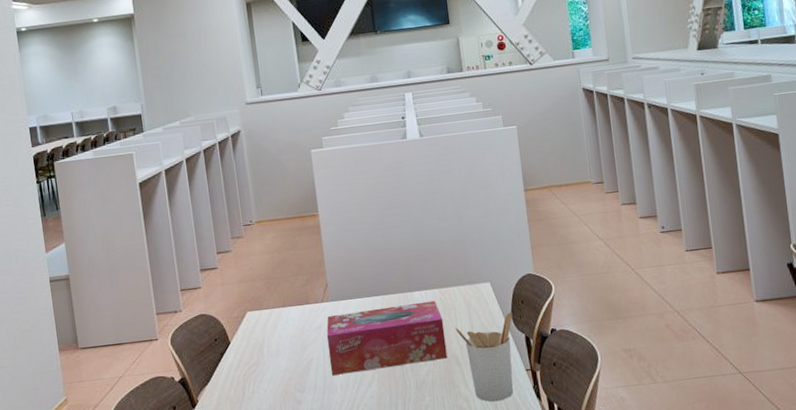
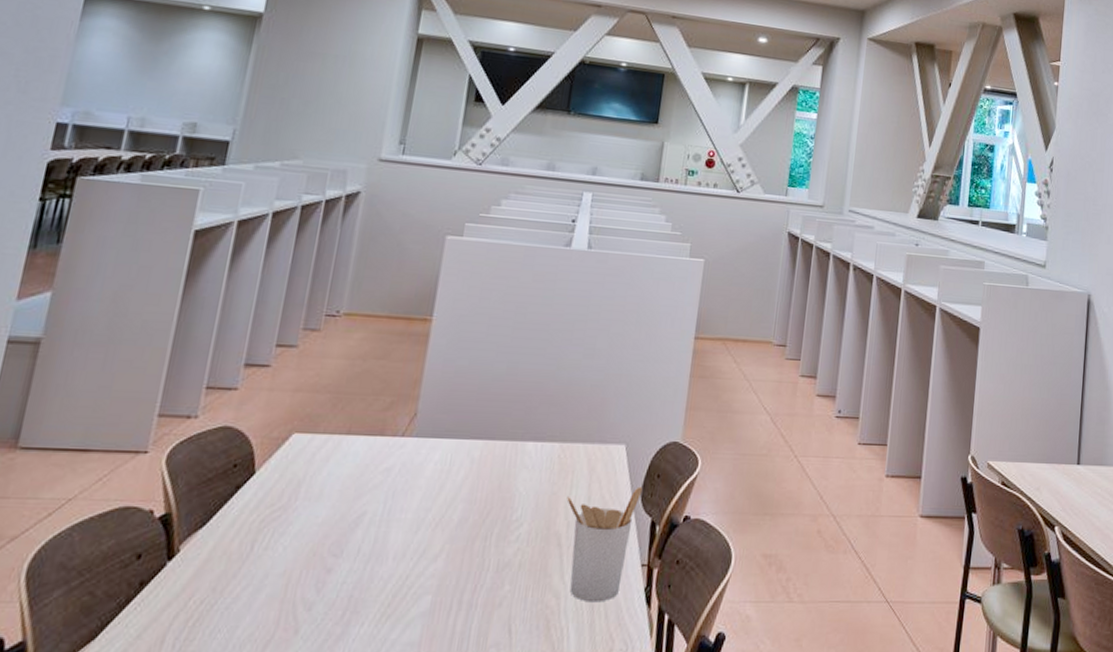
tissue box: present [326,300,448,375] -> none [386,455,555,539]

